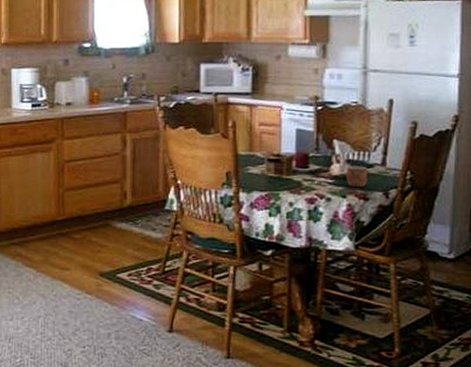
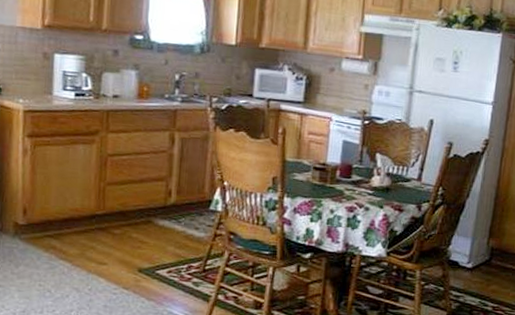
mug: present [346,166,368,187] -> none [384,179,406,199]

